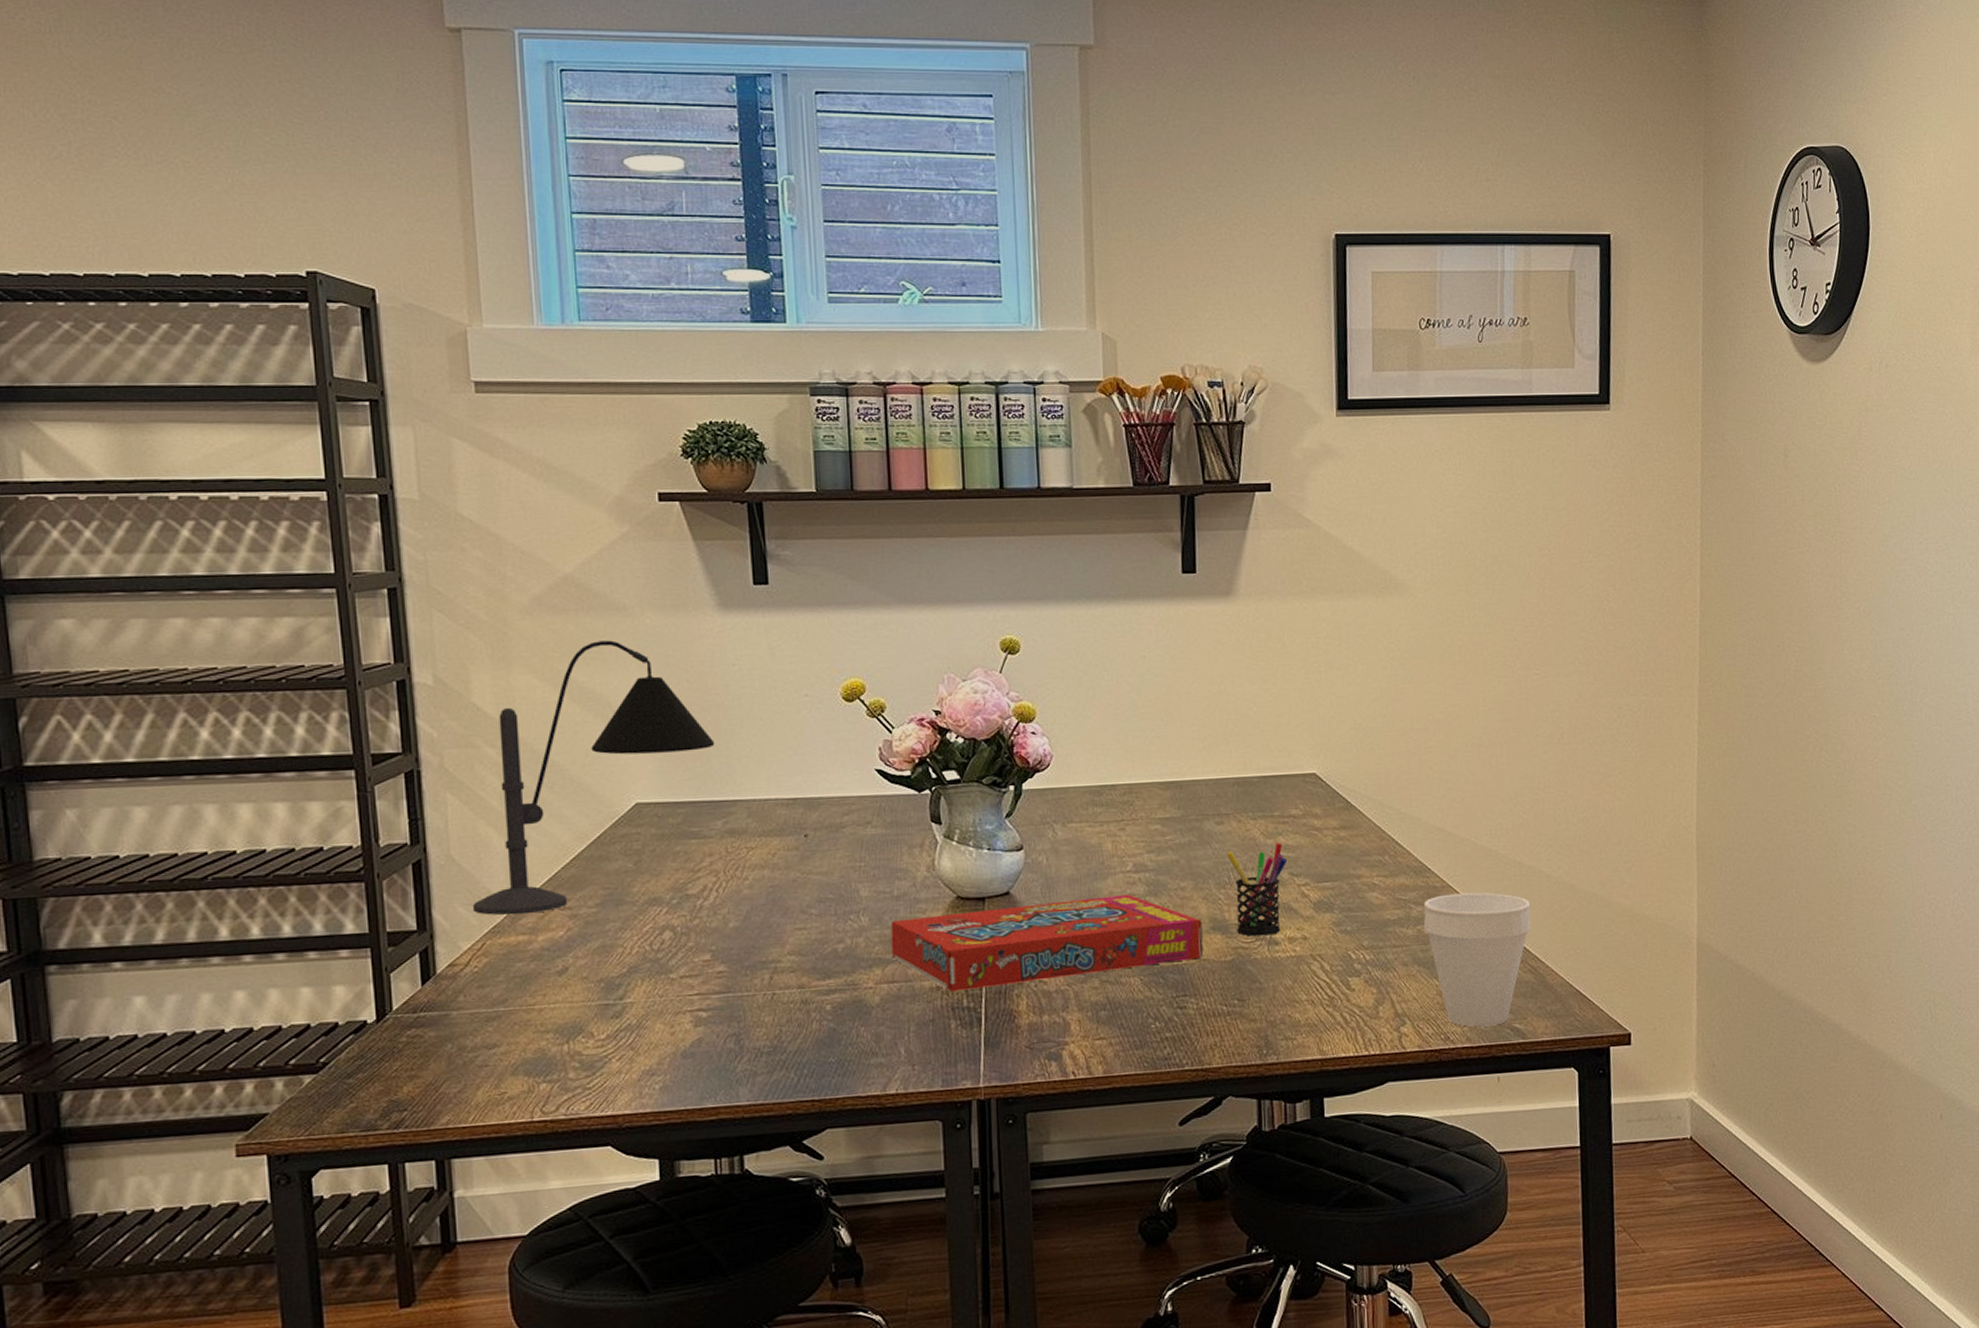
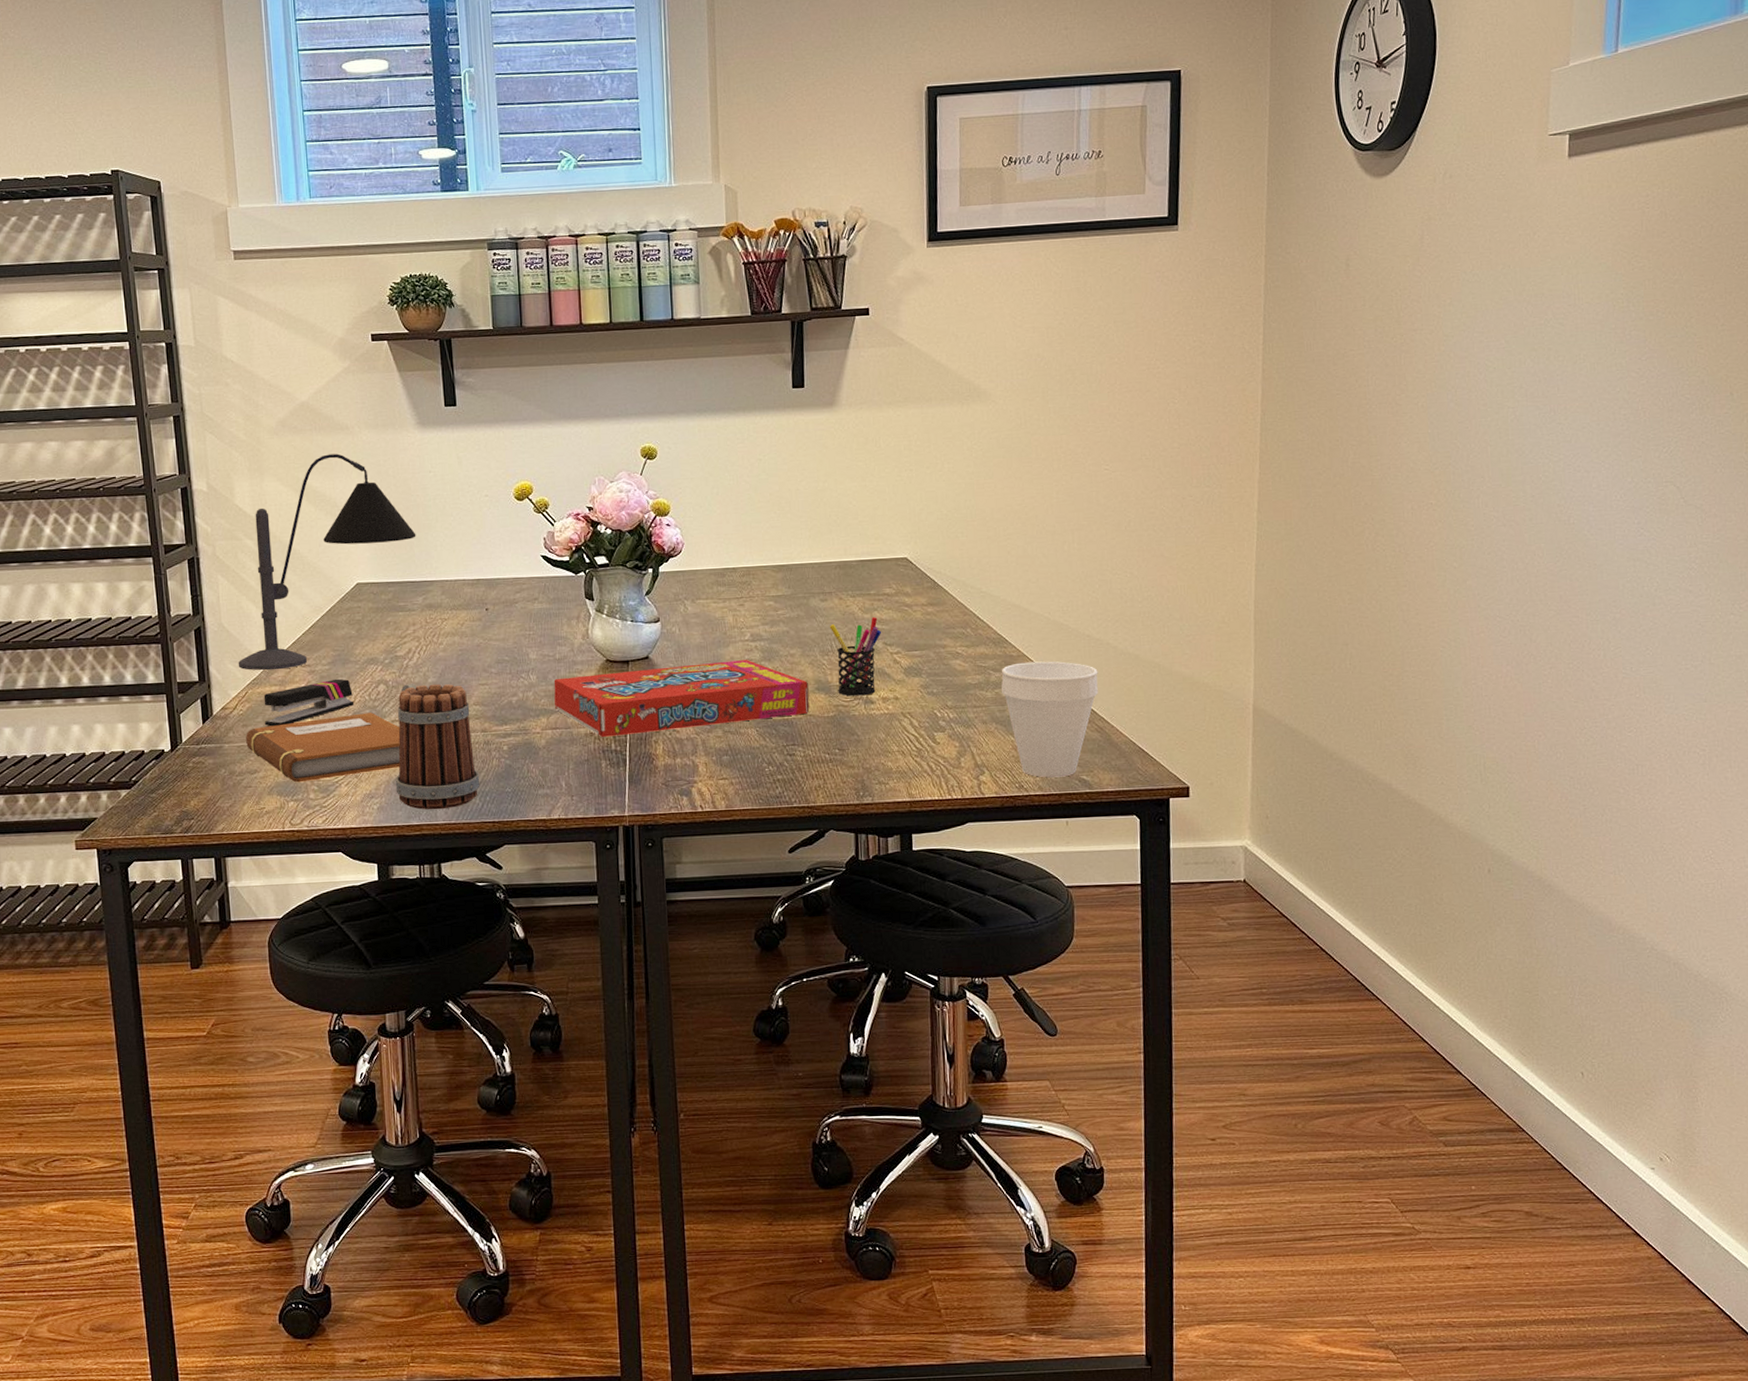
notebook: none [481,967,692,1059] -> present [246,713,401,783]
stapler: none [507,924,629,987] -> present [263,678,353,727]
mug: none [684,929,796,1088] -> present [395,683,480,810]

